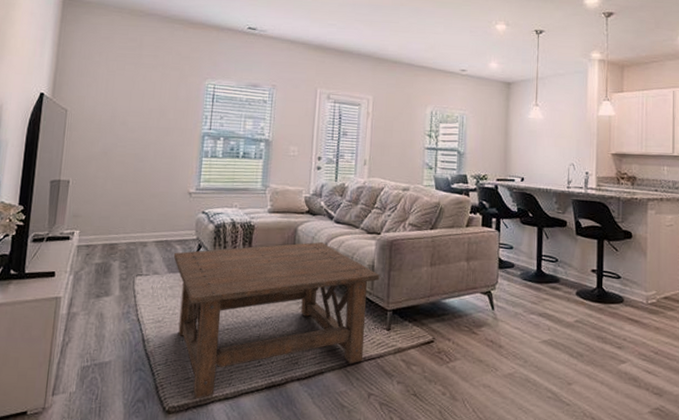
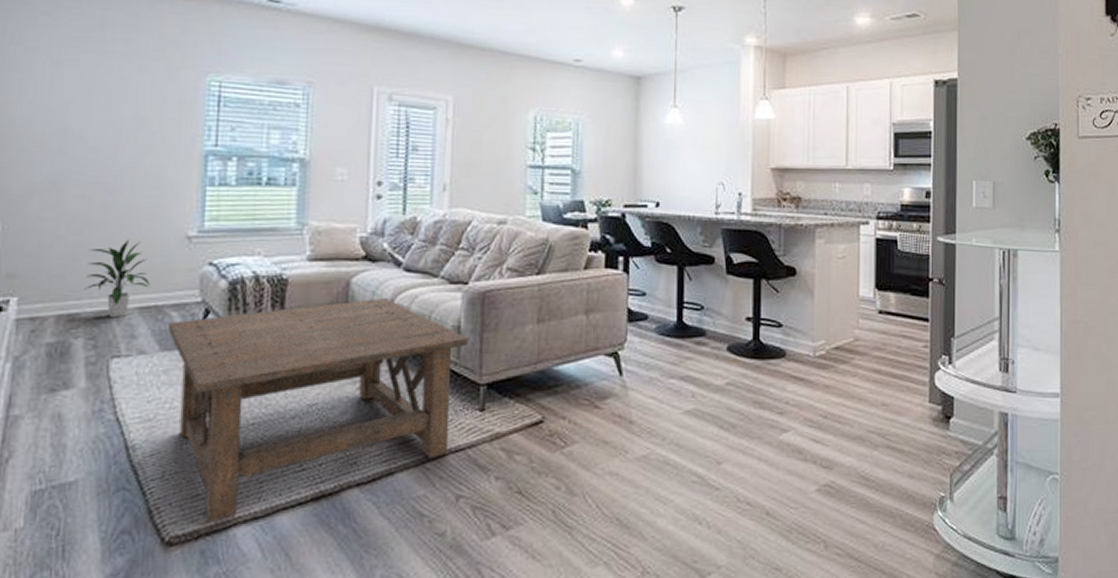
indoor plant: none [121,193,163,248] -> present [84,239,150,318]

